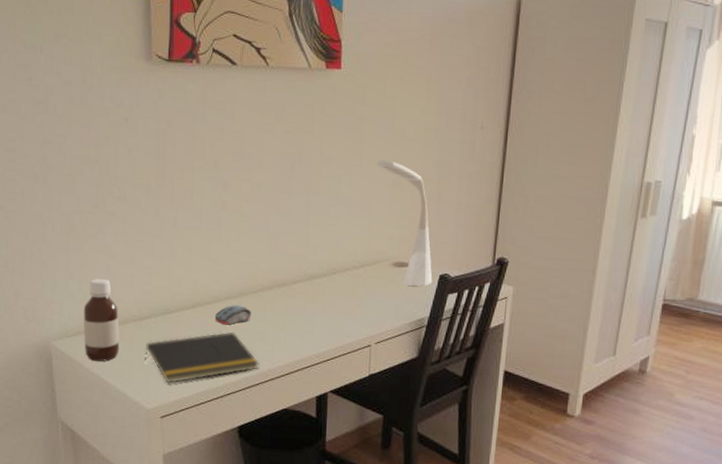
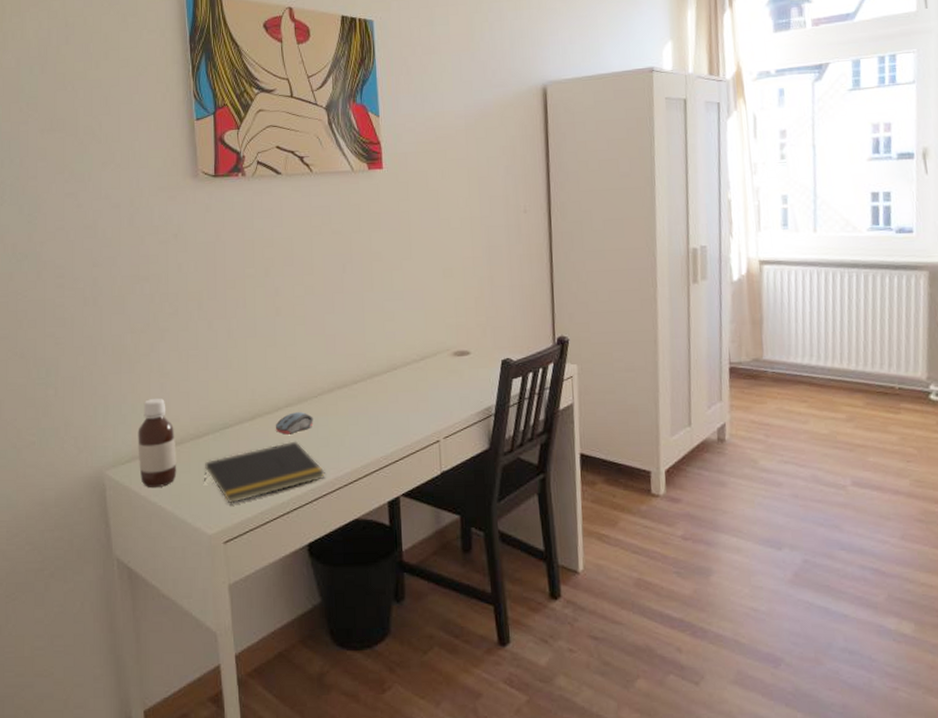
desk lamp: present [377,160,433,287] -> none [427,251,495,375]

